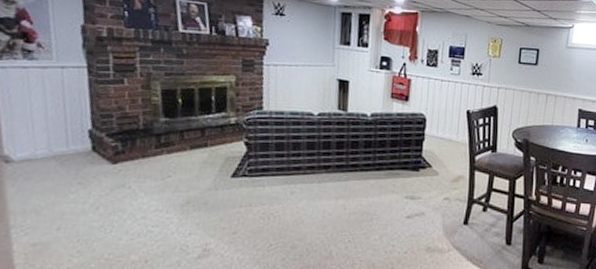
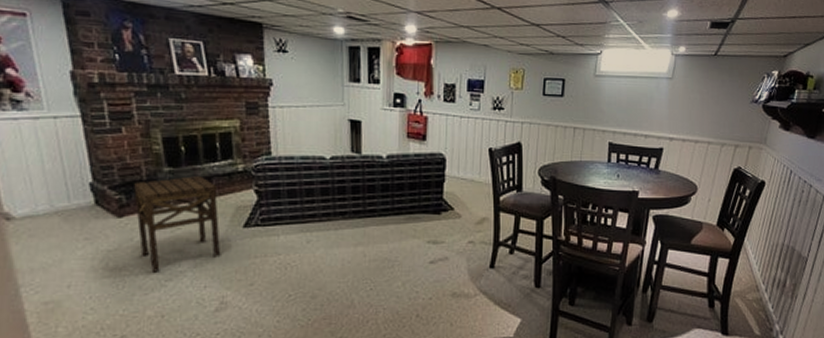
side table: none [130,127,210,218] -> present [134,176,221,272]

